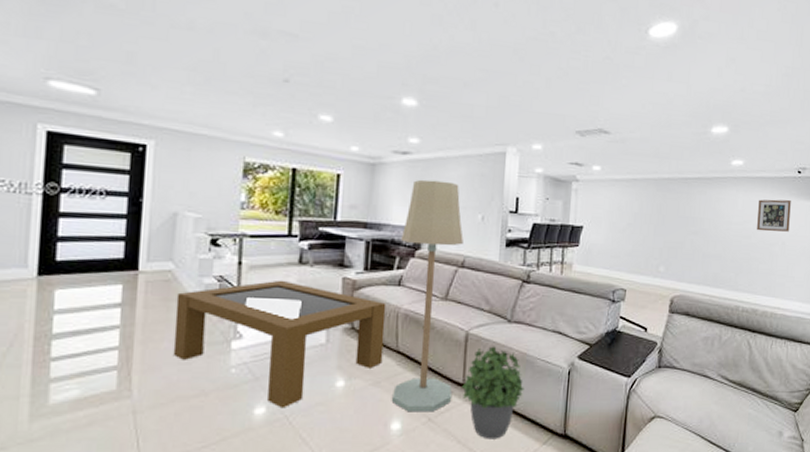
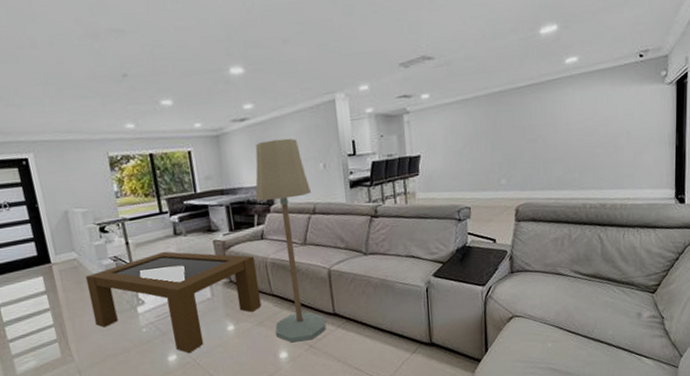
potted plant: present [462,346,524,439] -> none [333,277,388,356]
wall art: present [757,199,791,232] -> none [598,87,634,126]

